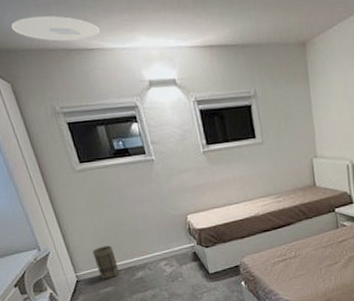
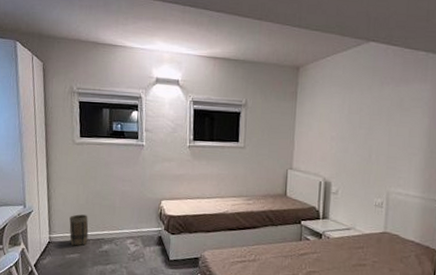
ceiling light: present [10,15,101,42] -> none [56,13,127,38]

